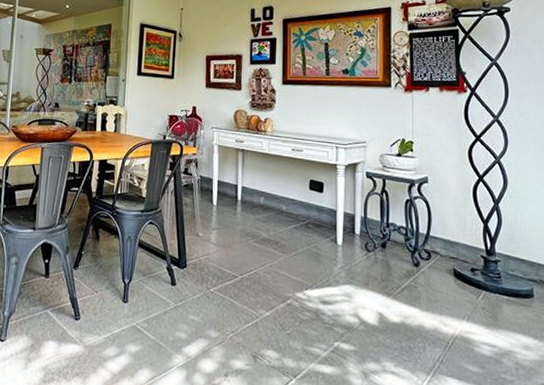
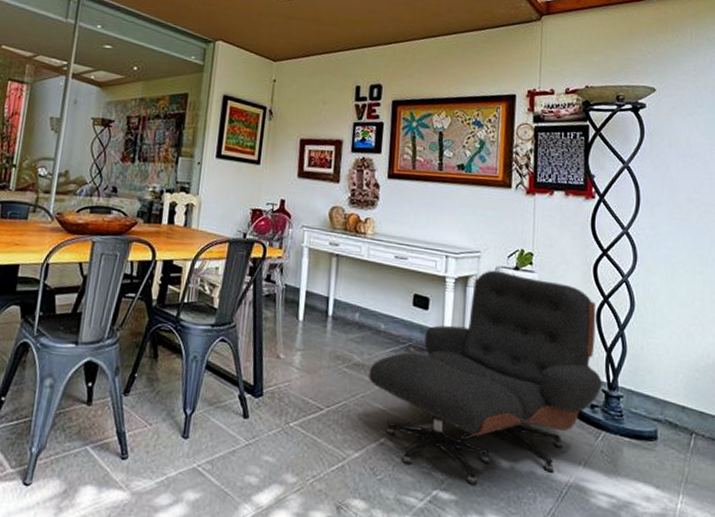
lounge chair: none [275,157,481,337] -> present [368,270,602,485]

